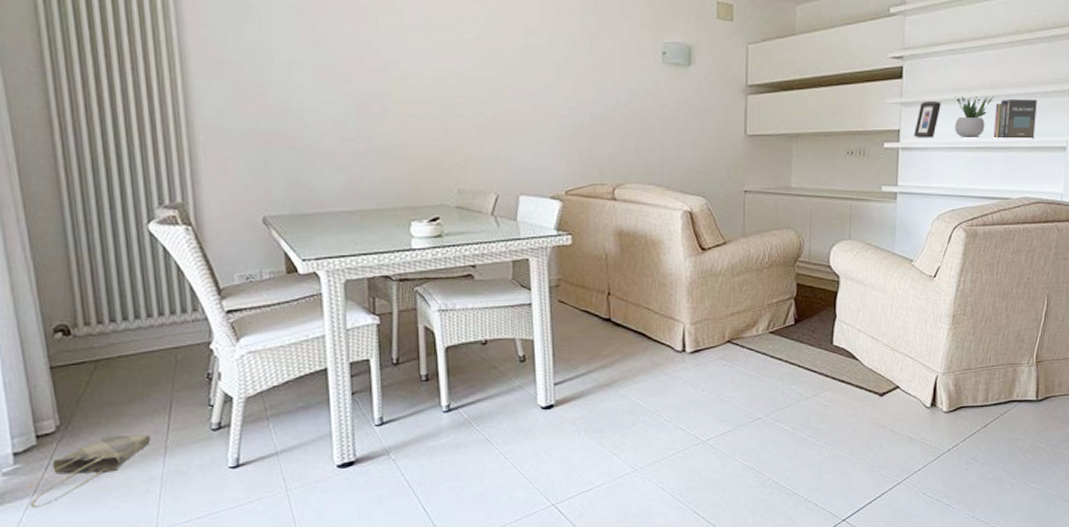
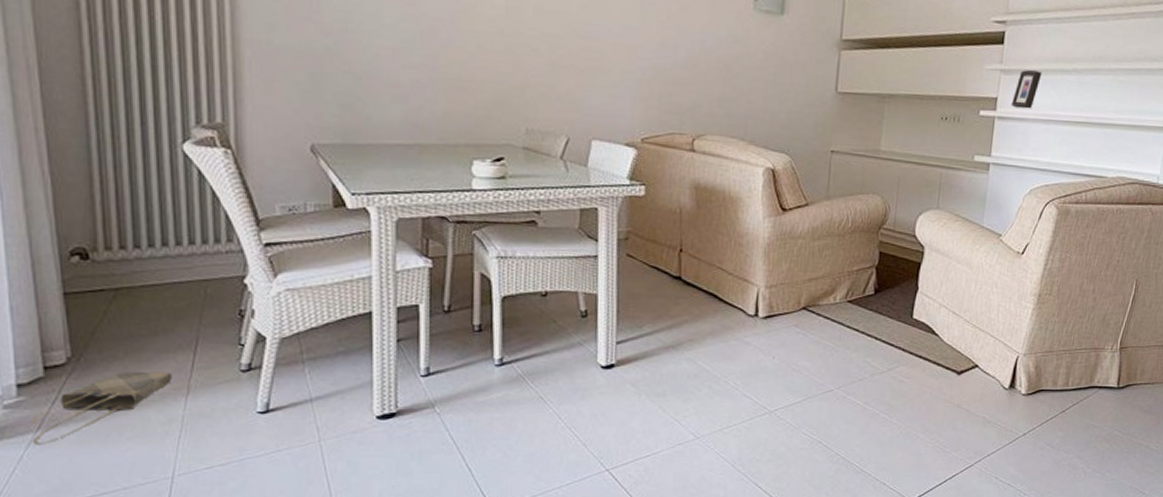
potted plant: present [954,96,993,139] -> none [1054,67,1095,112]
books: present [993,98,1037,139] -> none [1093,73,1140,117]

